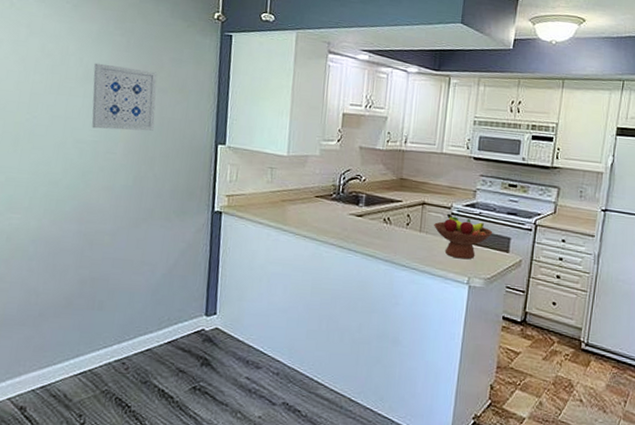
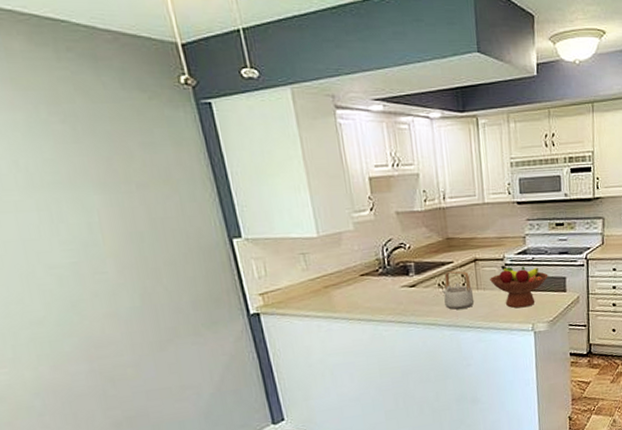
wall art: present [92,63,157,131] -> none [37,163,146,248]
teapot: none [386,209,416,248] -> present [442,271,475,310]

